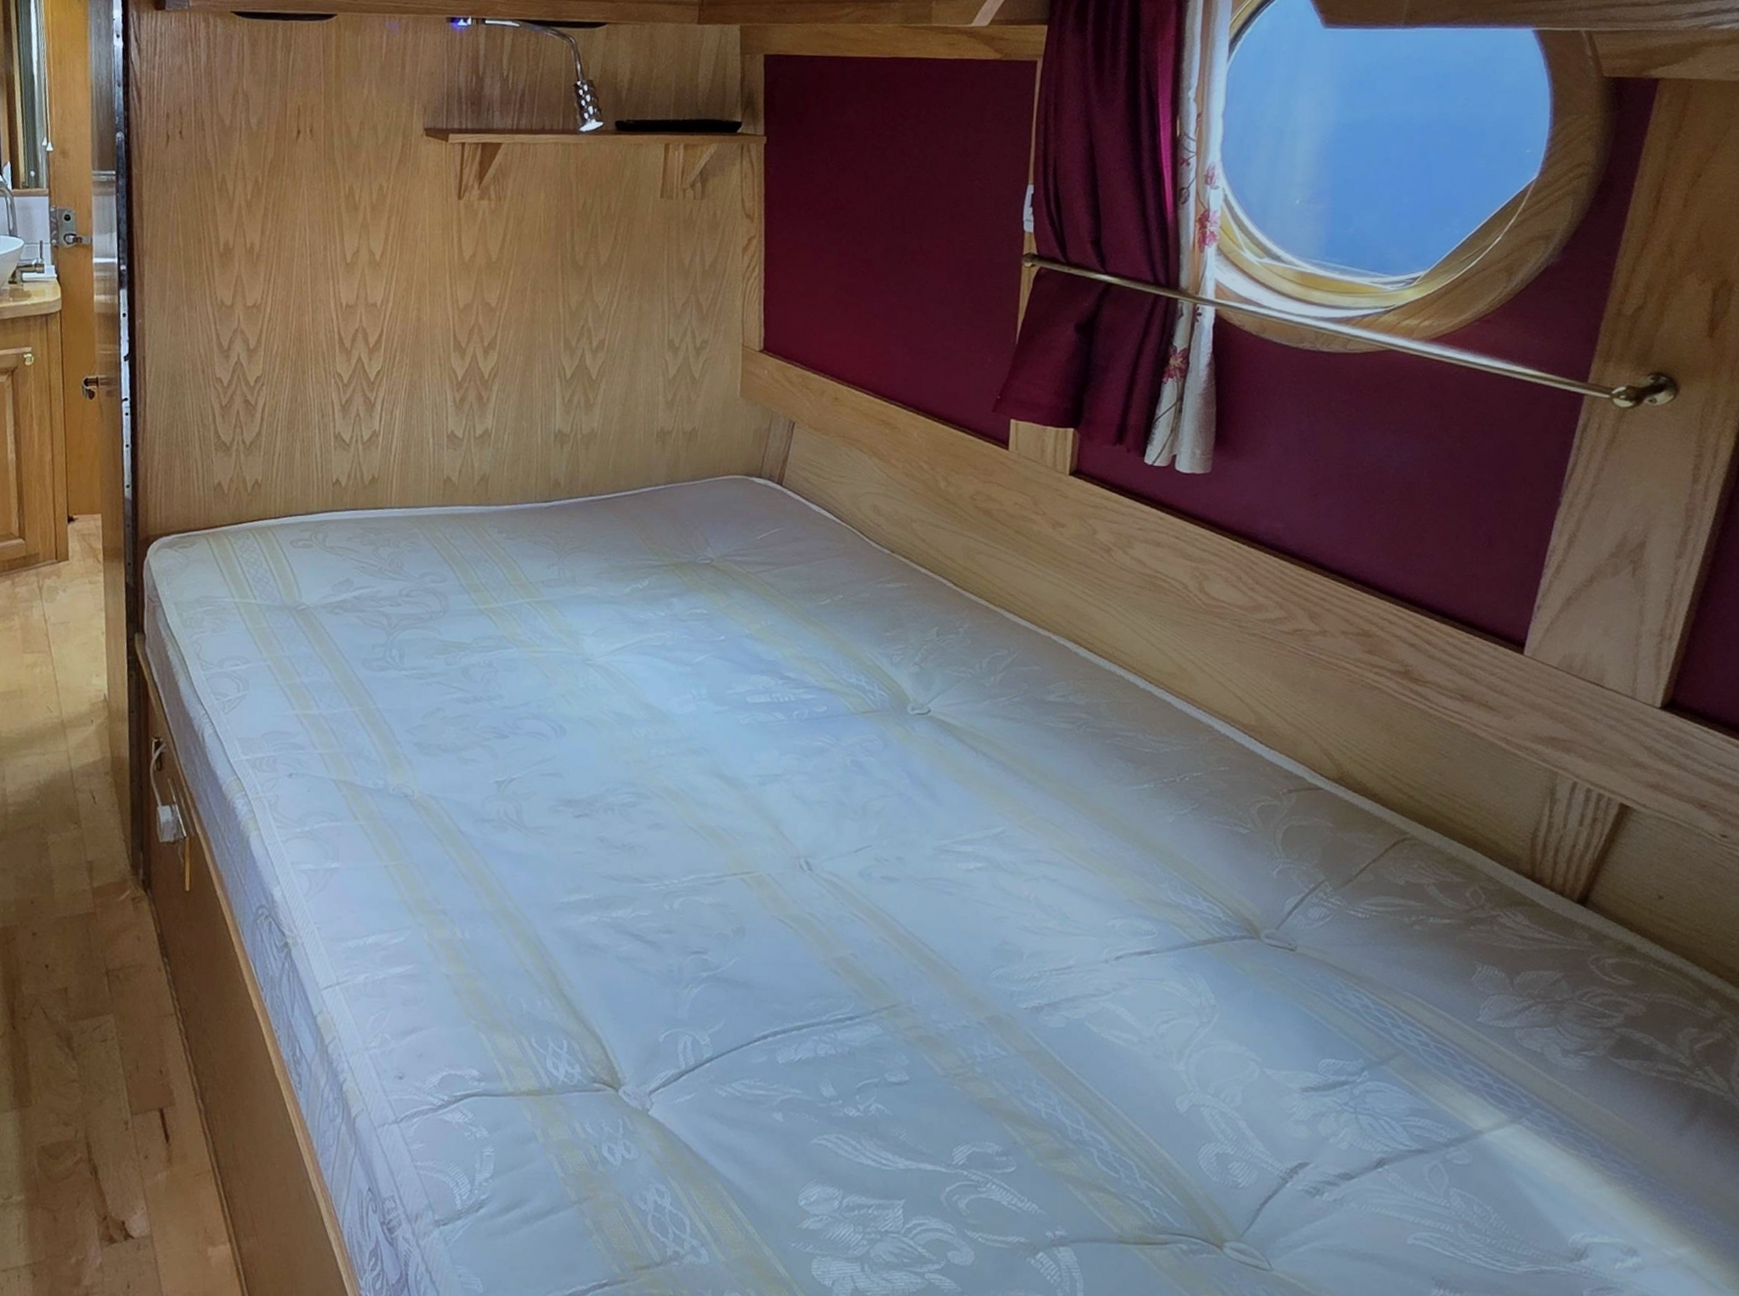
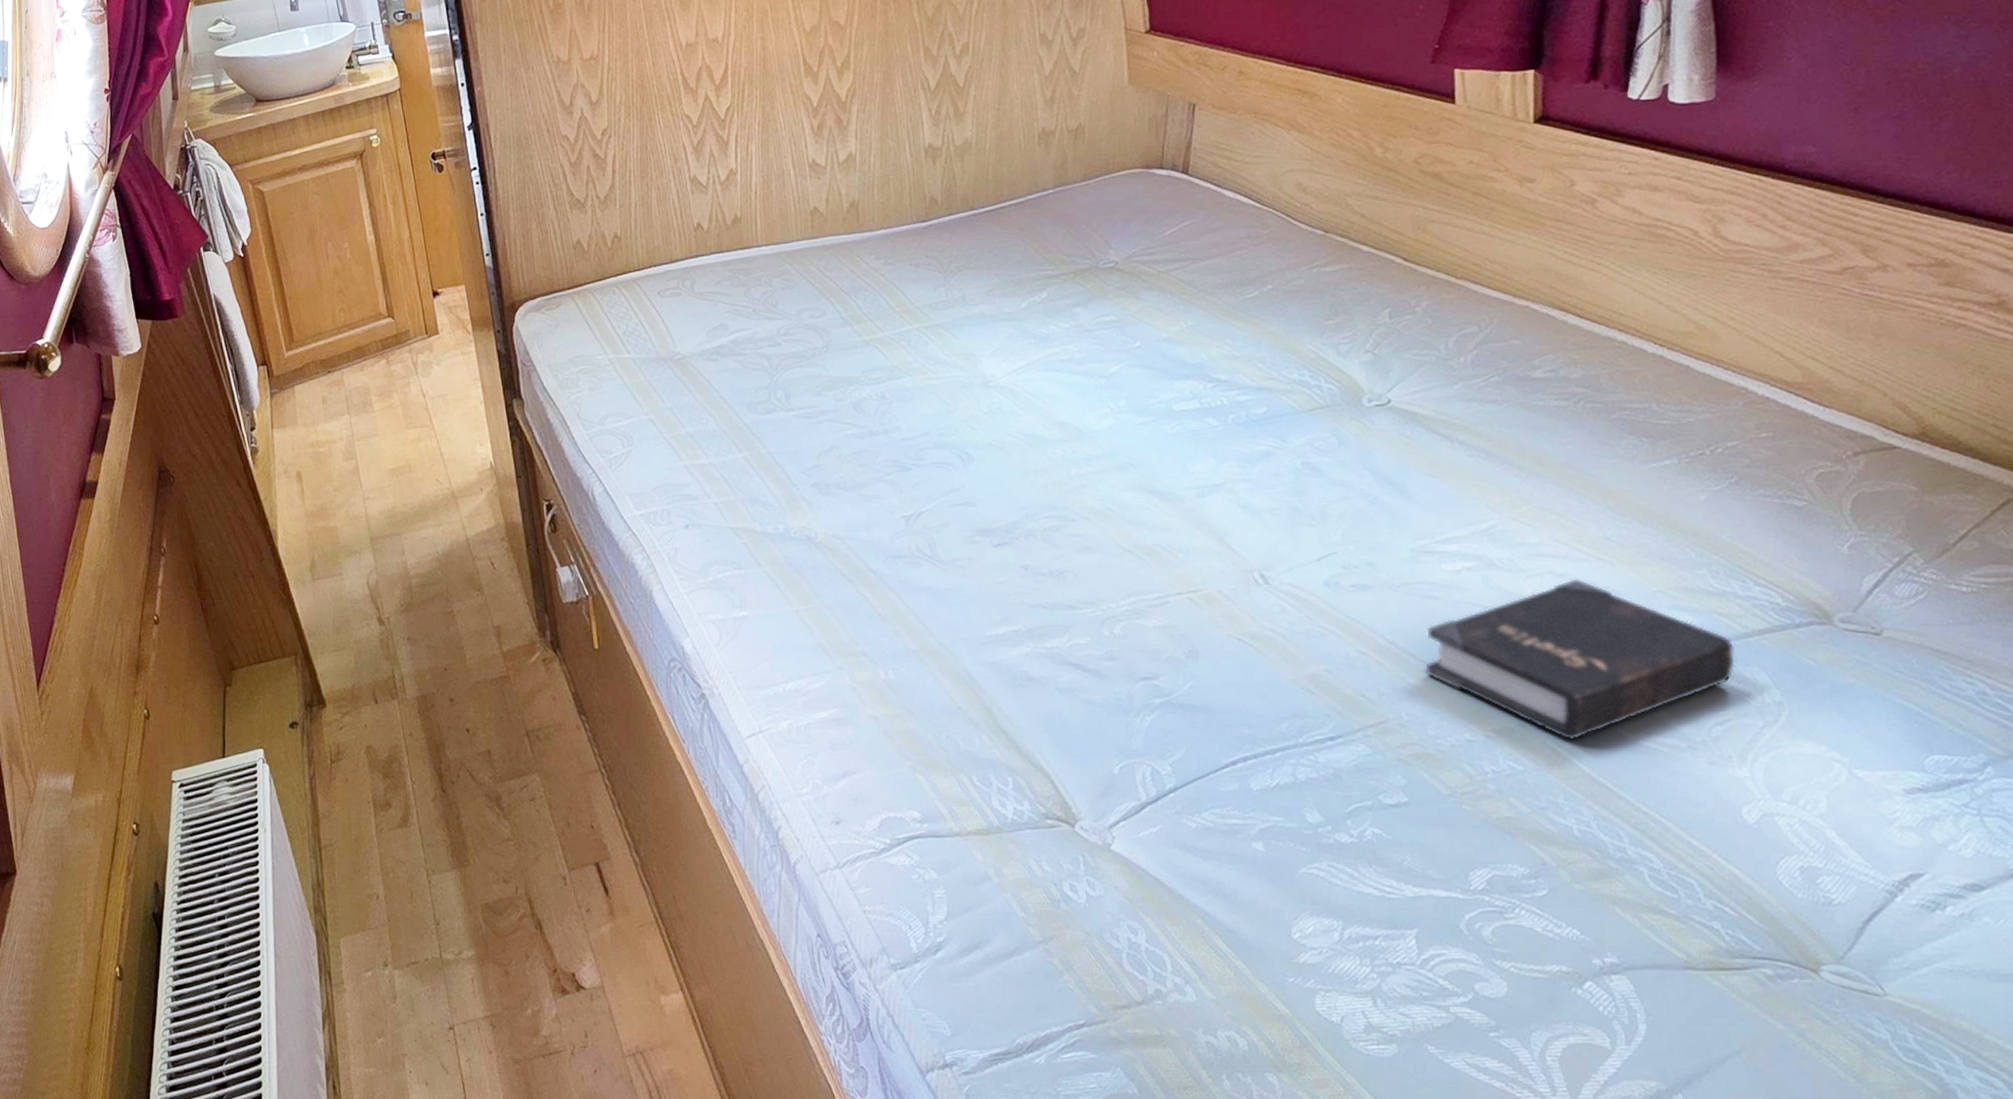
hardback book: none [935,884,1184,1031] -> present [1425,578,1736,741]

